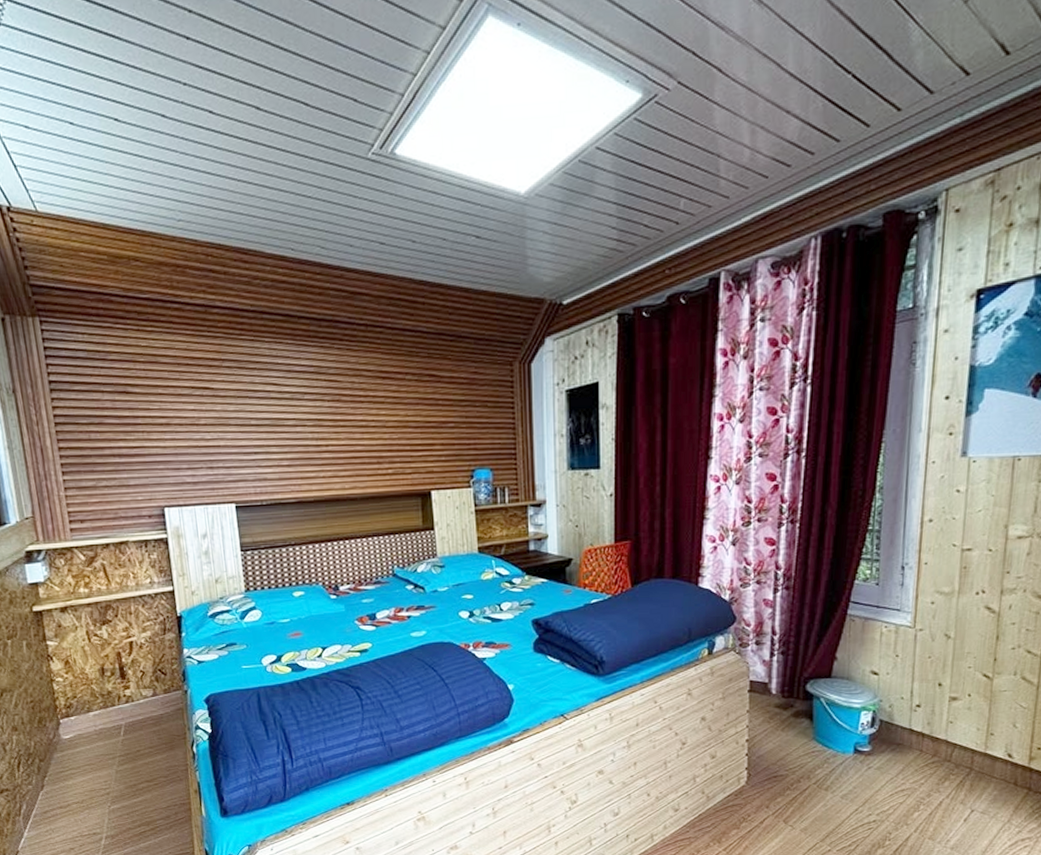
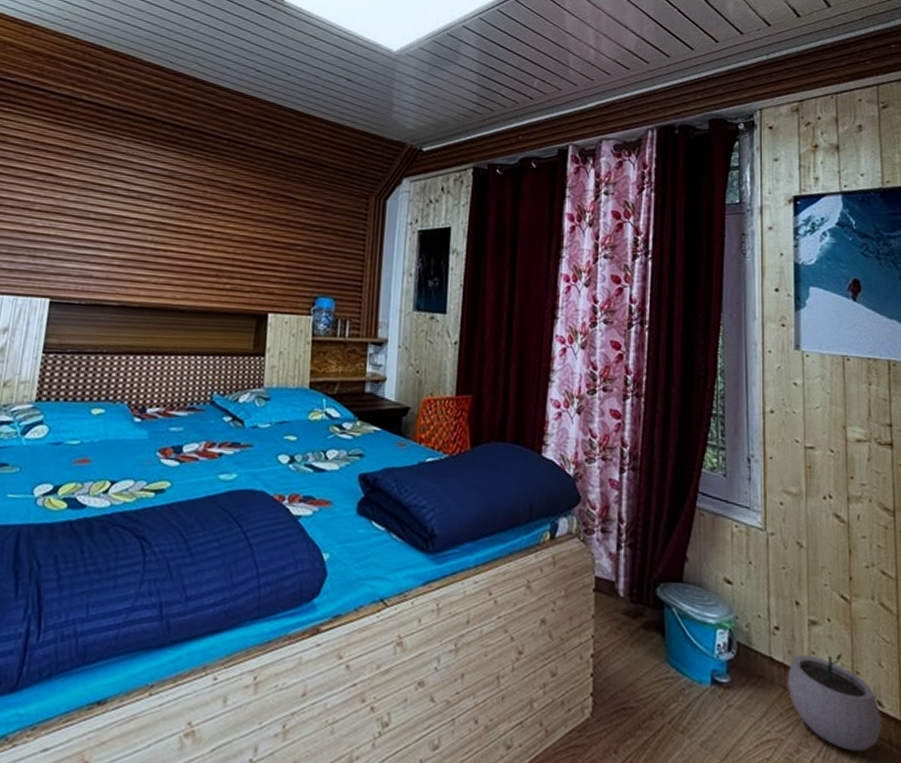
plant pot: none [924,717,1010,792] -> present [787,647,882,752]

